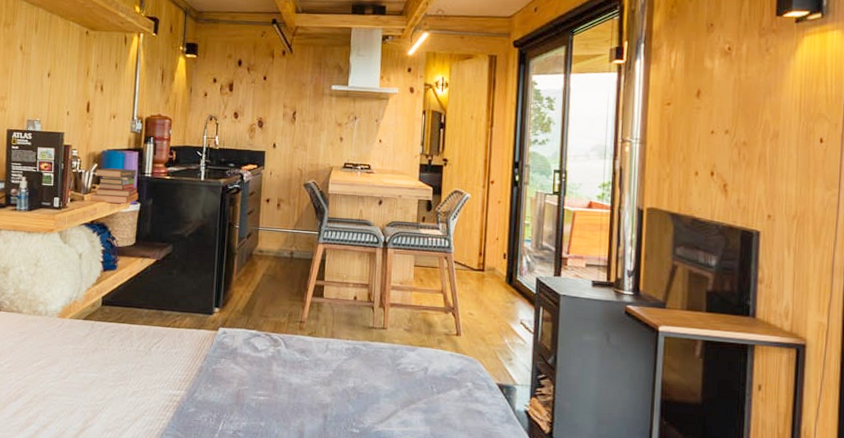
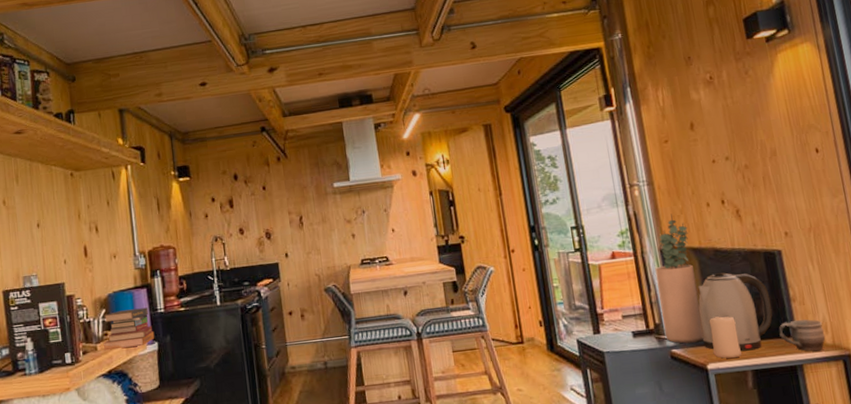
vase: none [624,175,670,303] -> present [655,213,704,344]
kettle: none [661,241,738,322] -> present [698,272,773,351]
candle: none [668,282,697,326] -> present [708,316,742,359]
mug: none [738,301,785,336] -> present [779,319,826,352]

